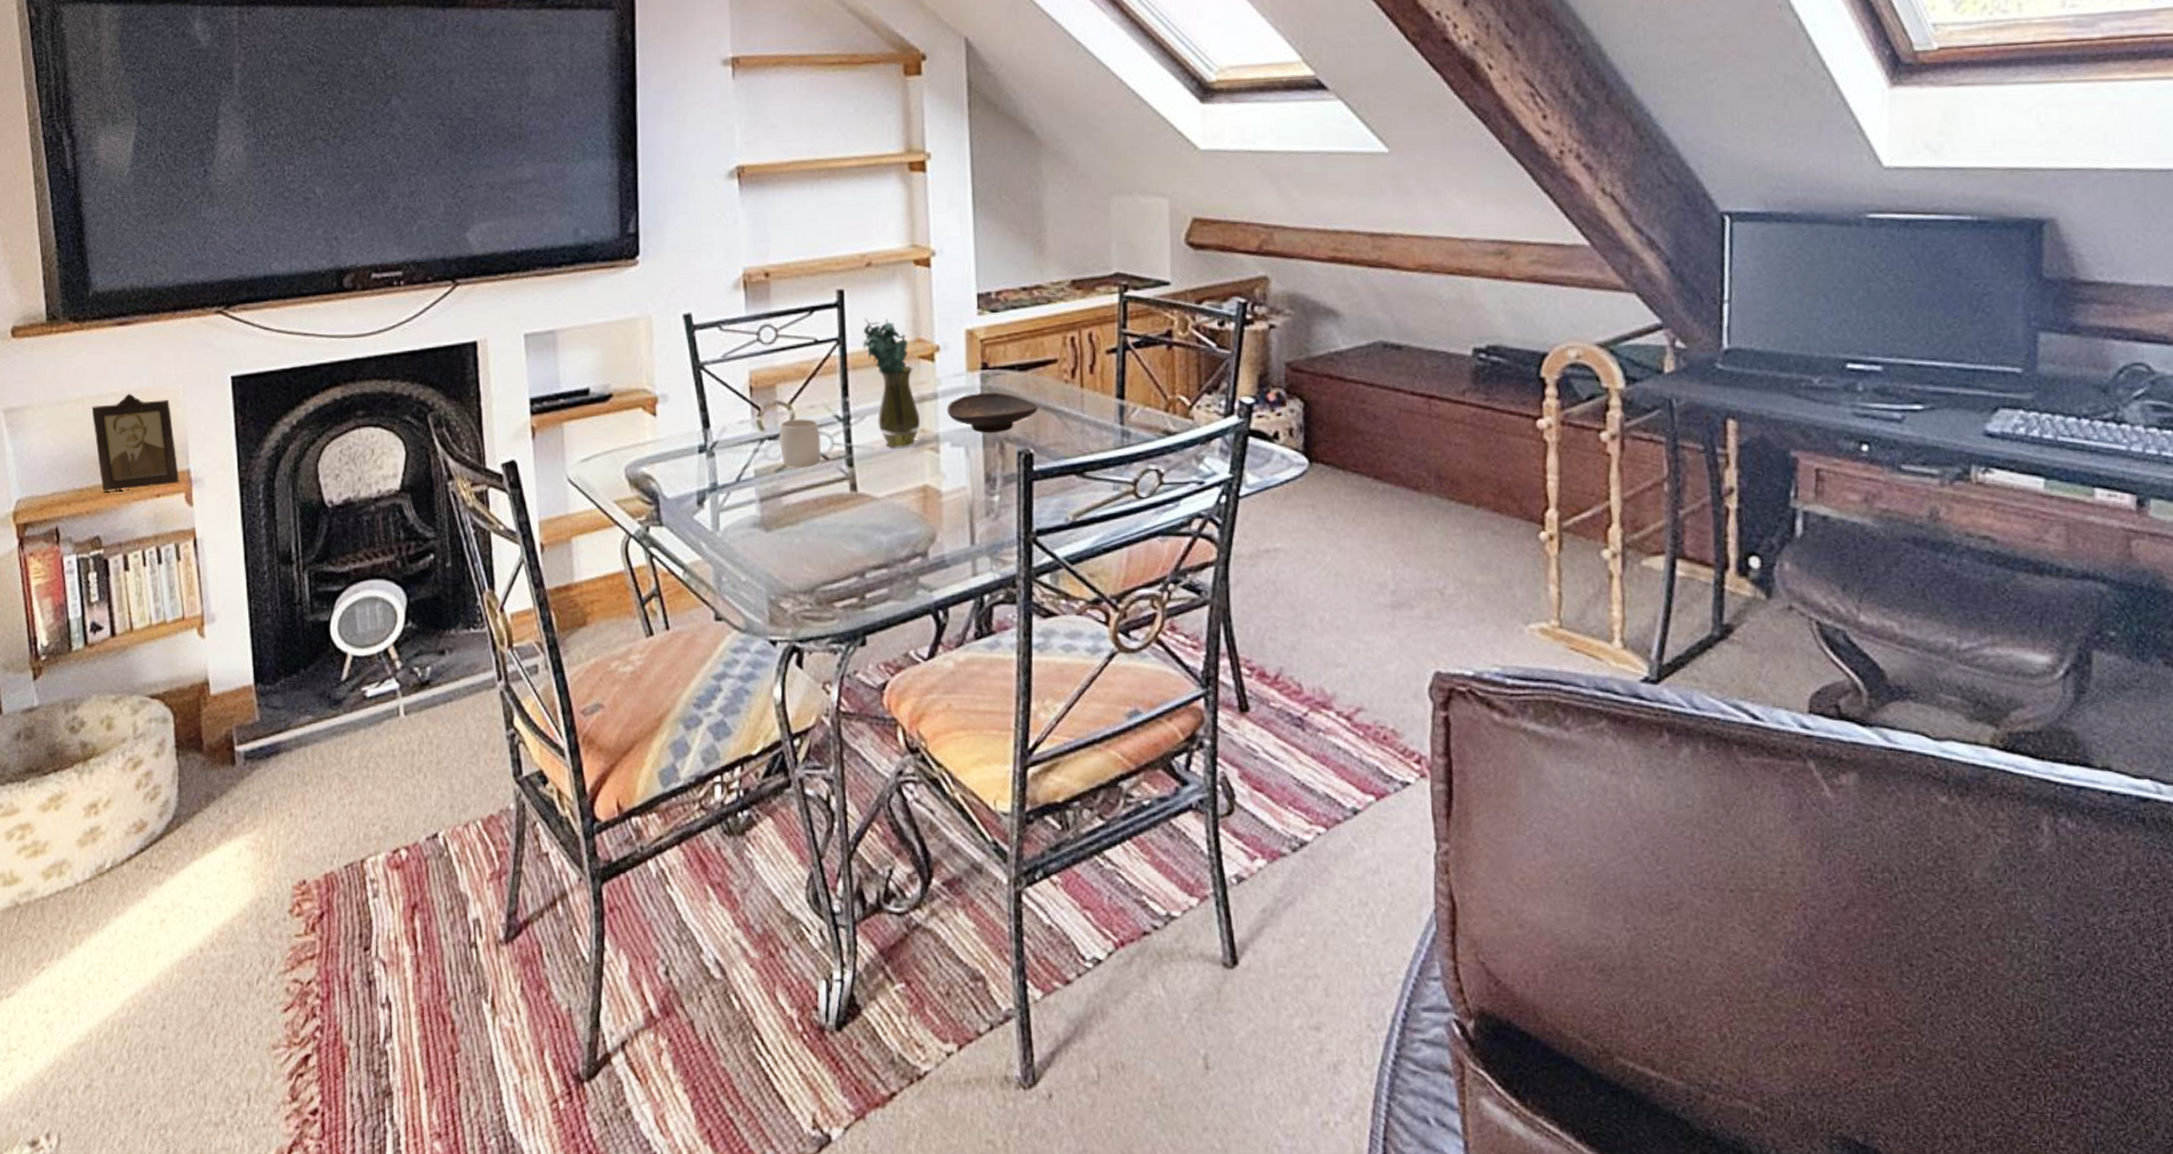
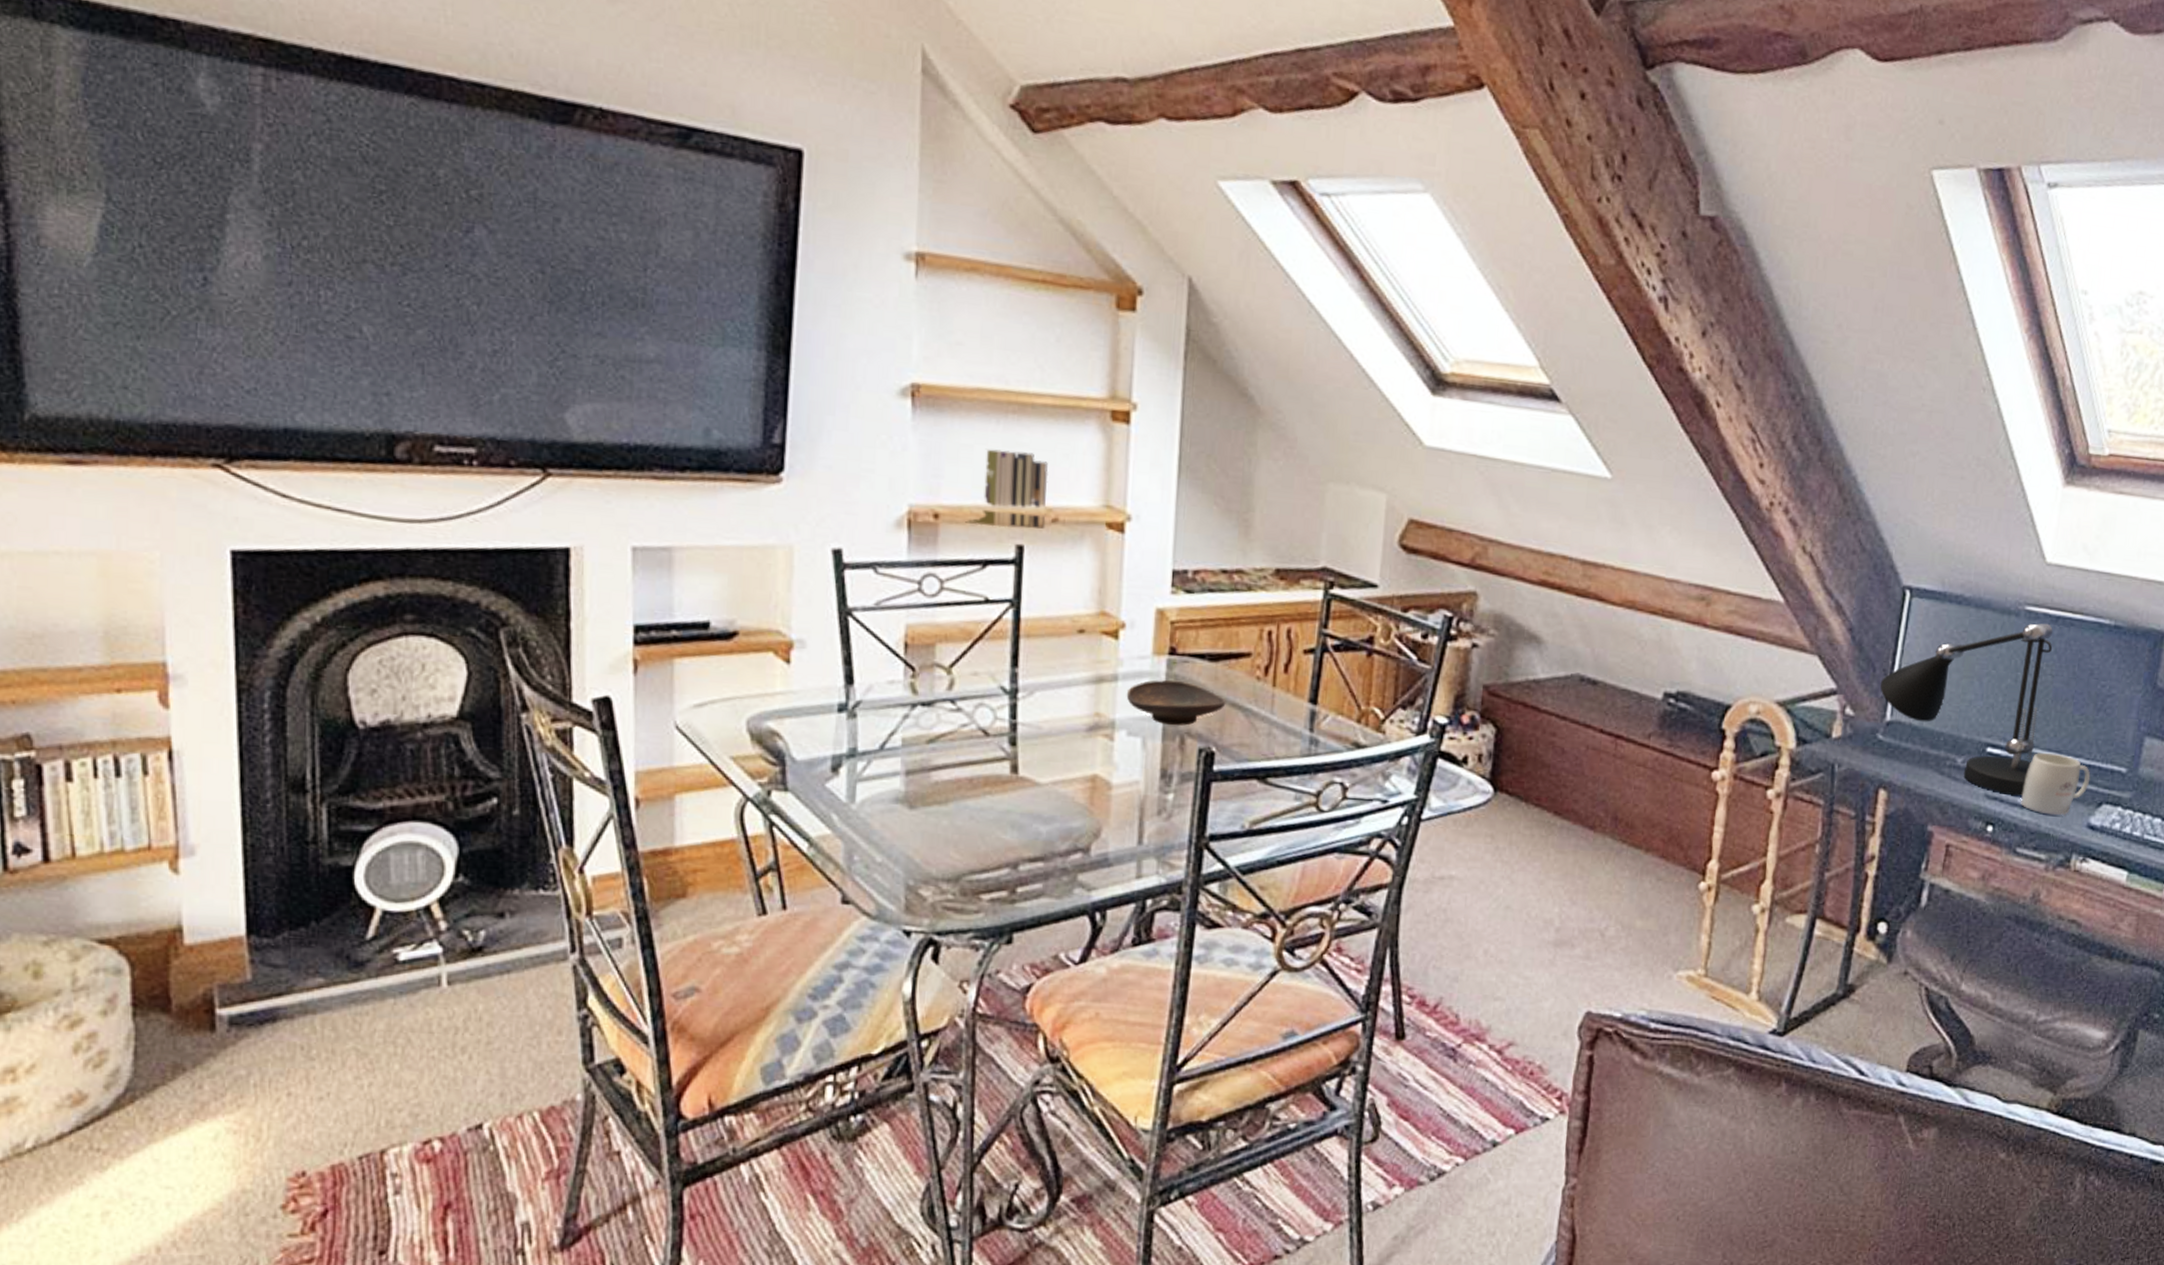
photo frame: present [91,393,179,491] -> none [23,554,150,679]
mug: present [779,419,821,468] -> none [934,685,983,742]
books: none [792,209,861,278] -> present [965,449,1049,530]
vase: present [863,318,921,448] -> none [1040,581,1097,731]
desk lamp: none [1710,228,1907,410] -> present [1880,623,2053,796]
mug: none [1897,361,1979,427] -> present [2021,752,2091,816]

